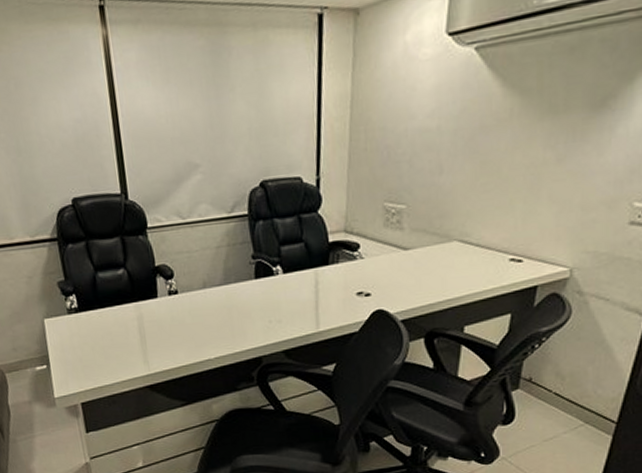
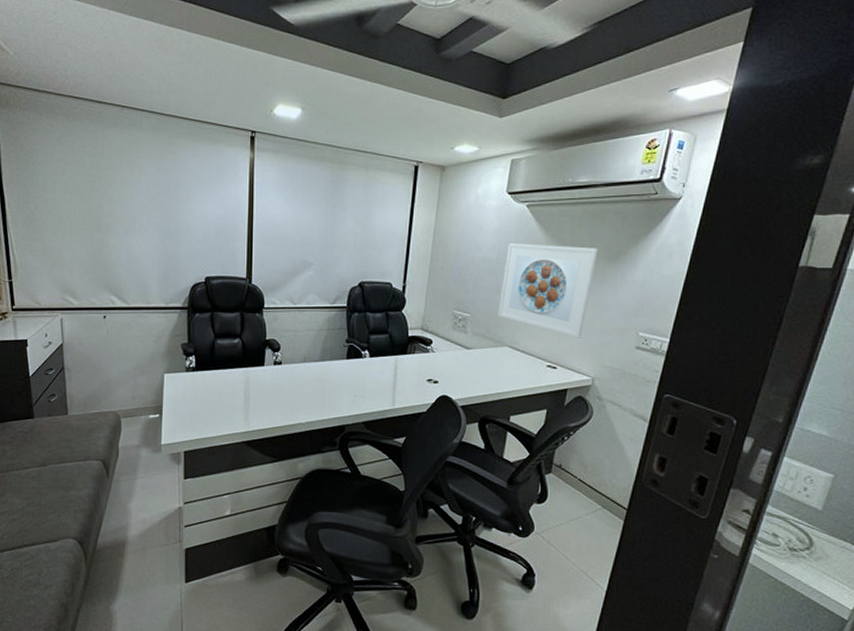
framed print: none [442,94,576,220] -> present [498,243,598,338]

